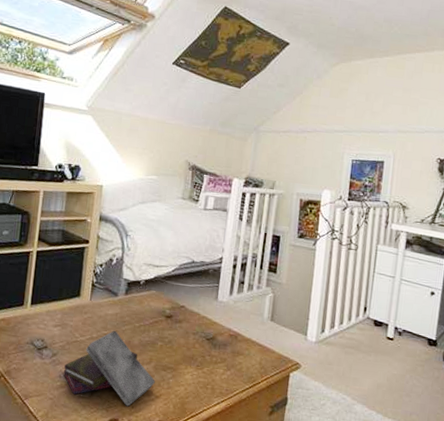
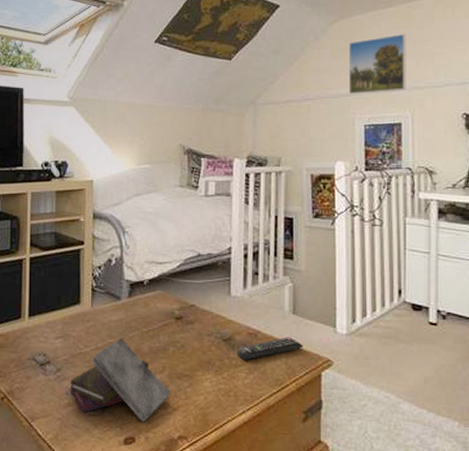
remote control: none [218,340,277,359] -> present [238,337,303,361]
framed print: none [341,82,398,133] -> present [348,34,406,95]

